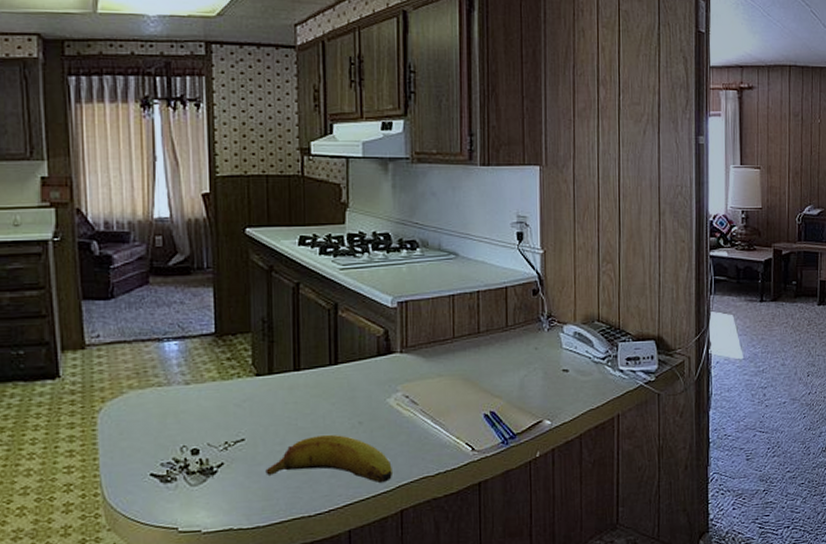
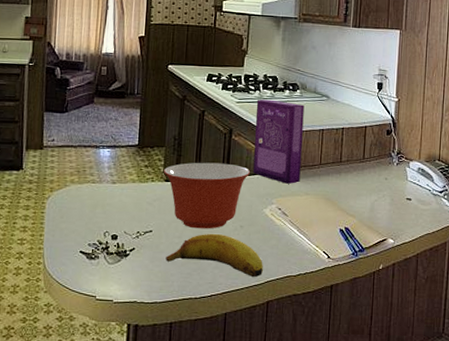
mixing bowl: none [251,346,366,431] -> present [163,162,251,229]
cereal box: none [366,262,430,365] -> present [253,99,305,184]

